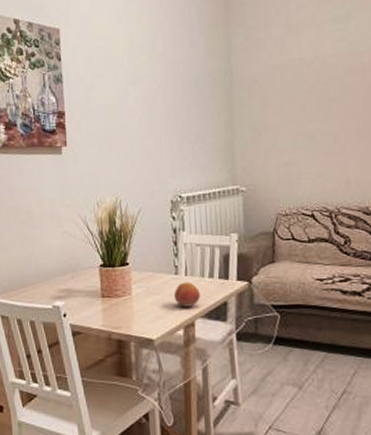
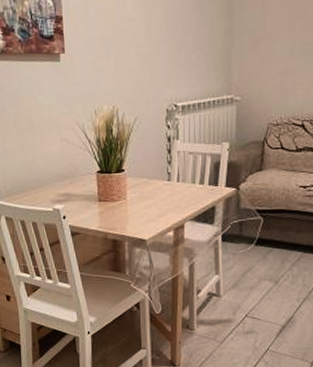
fruit: present [173,282,200,307] -> none [165,188,190,211]

